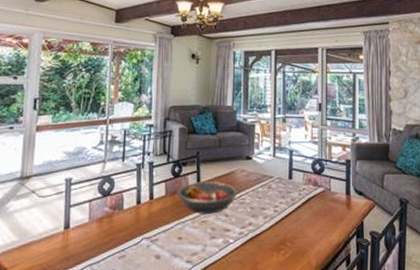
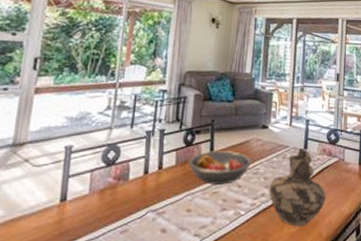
vase: none [256,177,313,255] -> present [269,147,326,227]

